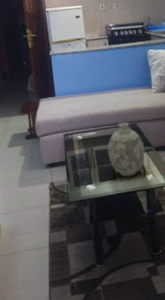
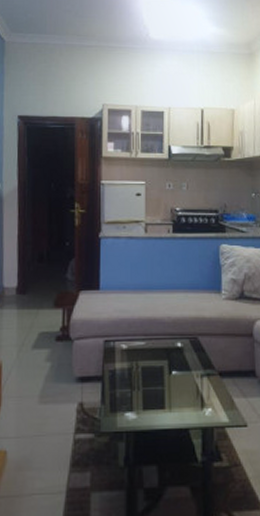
decorative vase: present [107,122,145,177] -> none [157,333,206,408]

